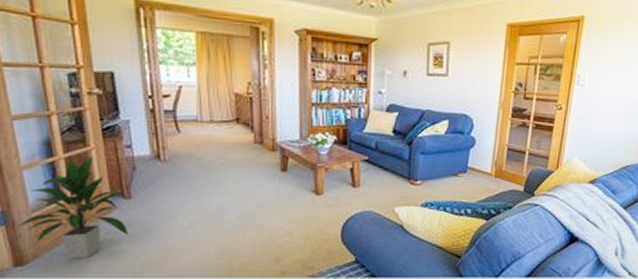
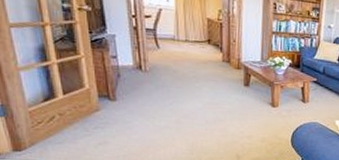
indoor plant: present [17,156,129,259] -> none [15,62,114,148]

